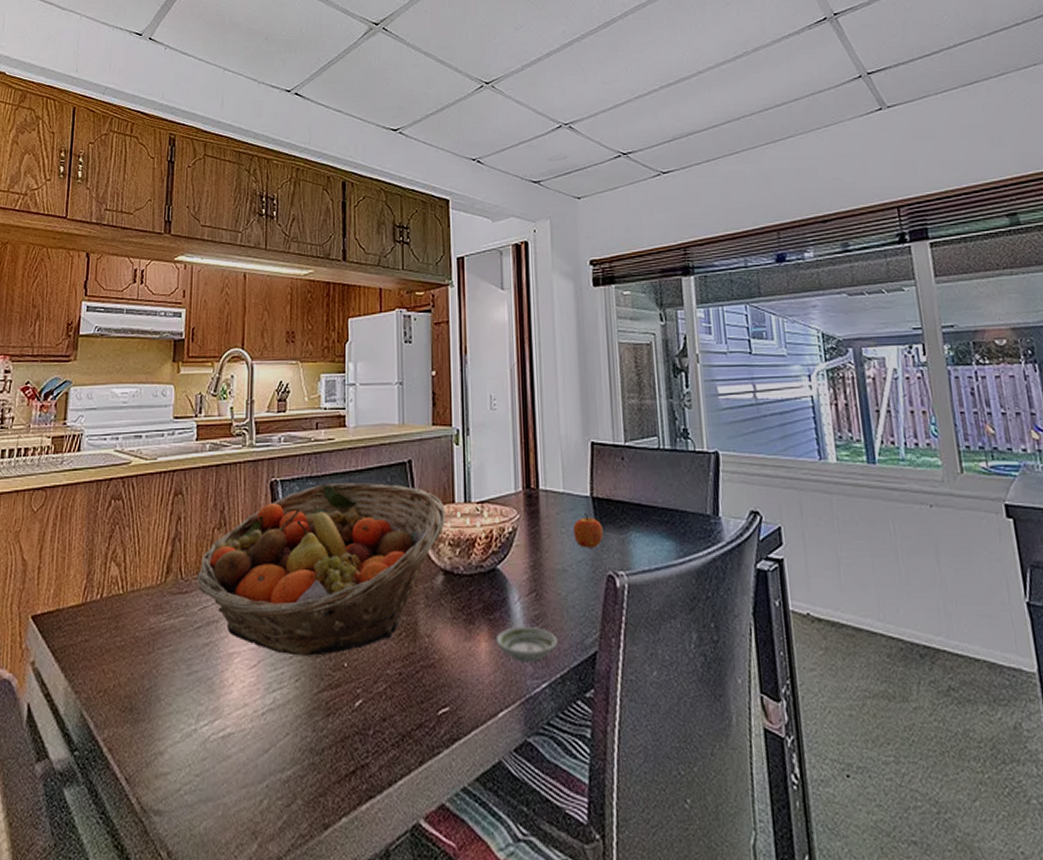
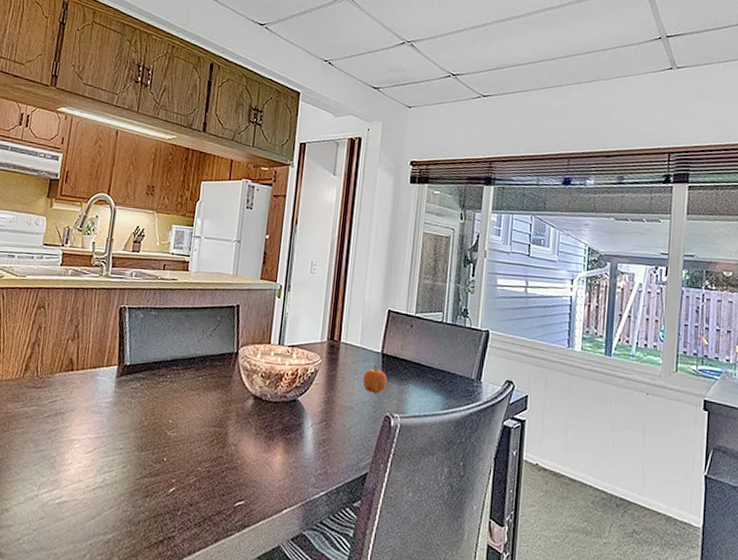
fruit basket: present [197,483,445,656] -> none [50,315,262,450]
saucer: present [495,627,558,663] -> none [288,446,338,476]

